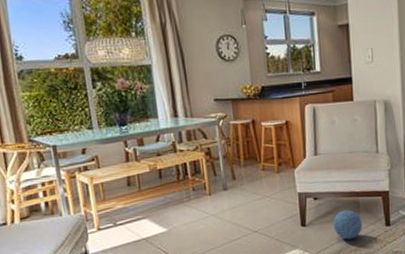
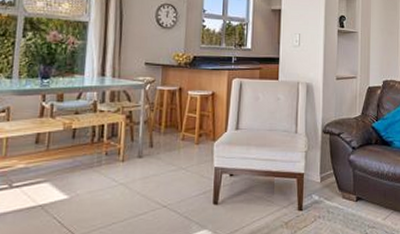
ball: present [333,209,362,240] -> none [246,189,275,223]

